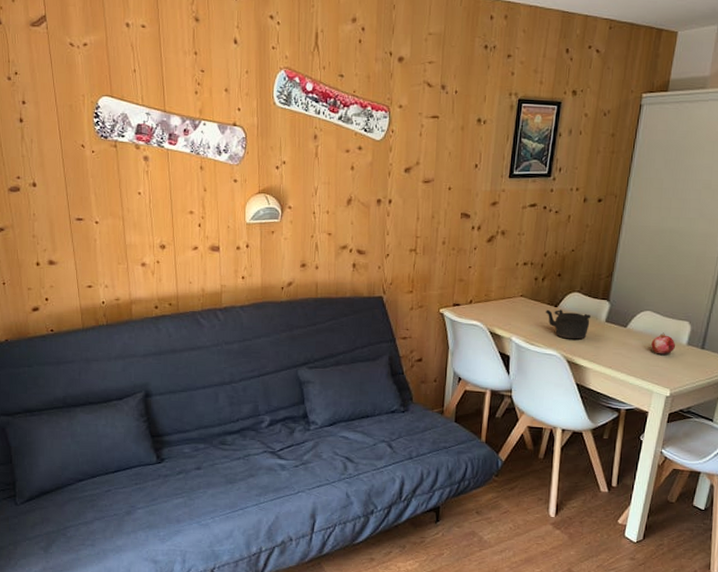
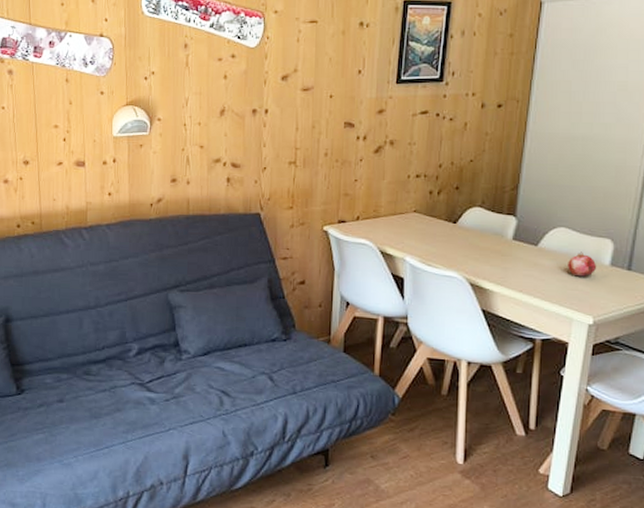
teapot: present [546,309,591,340] -> none [443,226,495,260]

